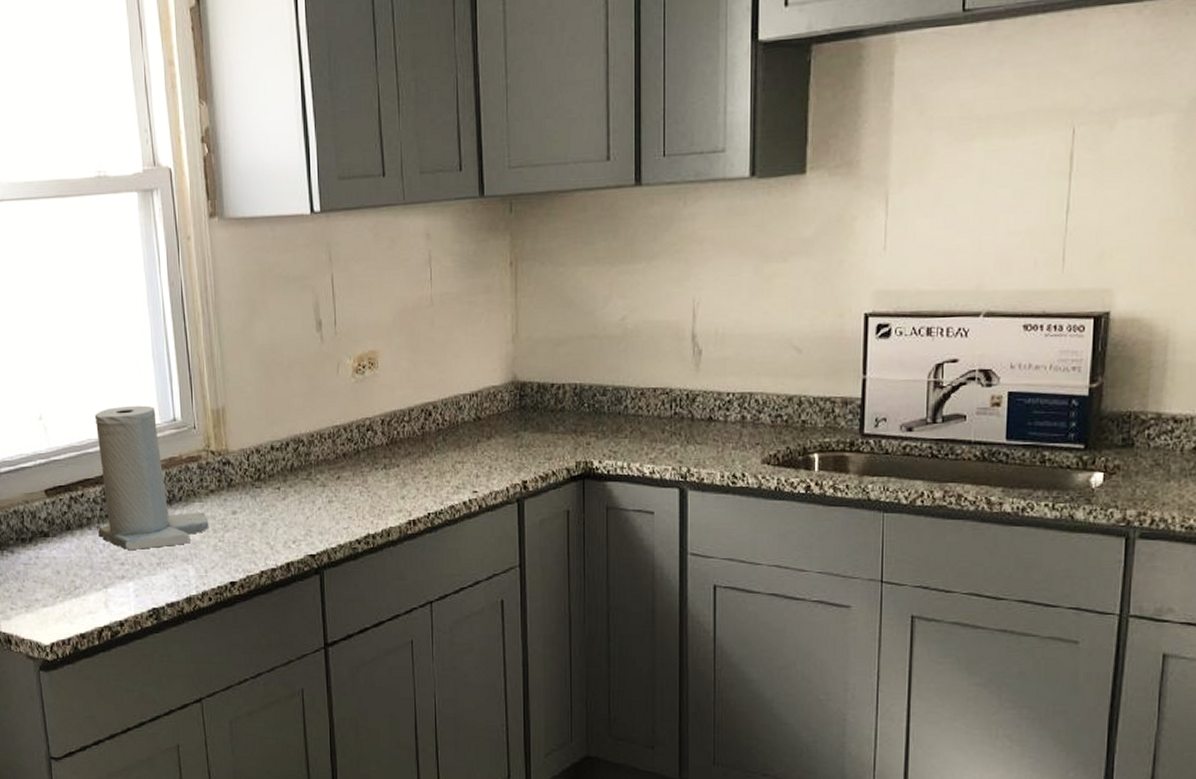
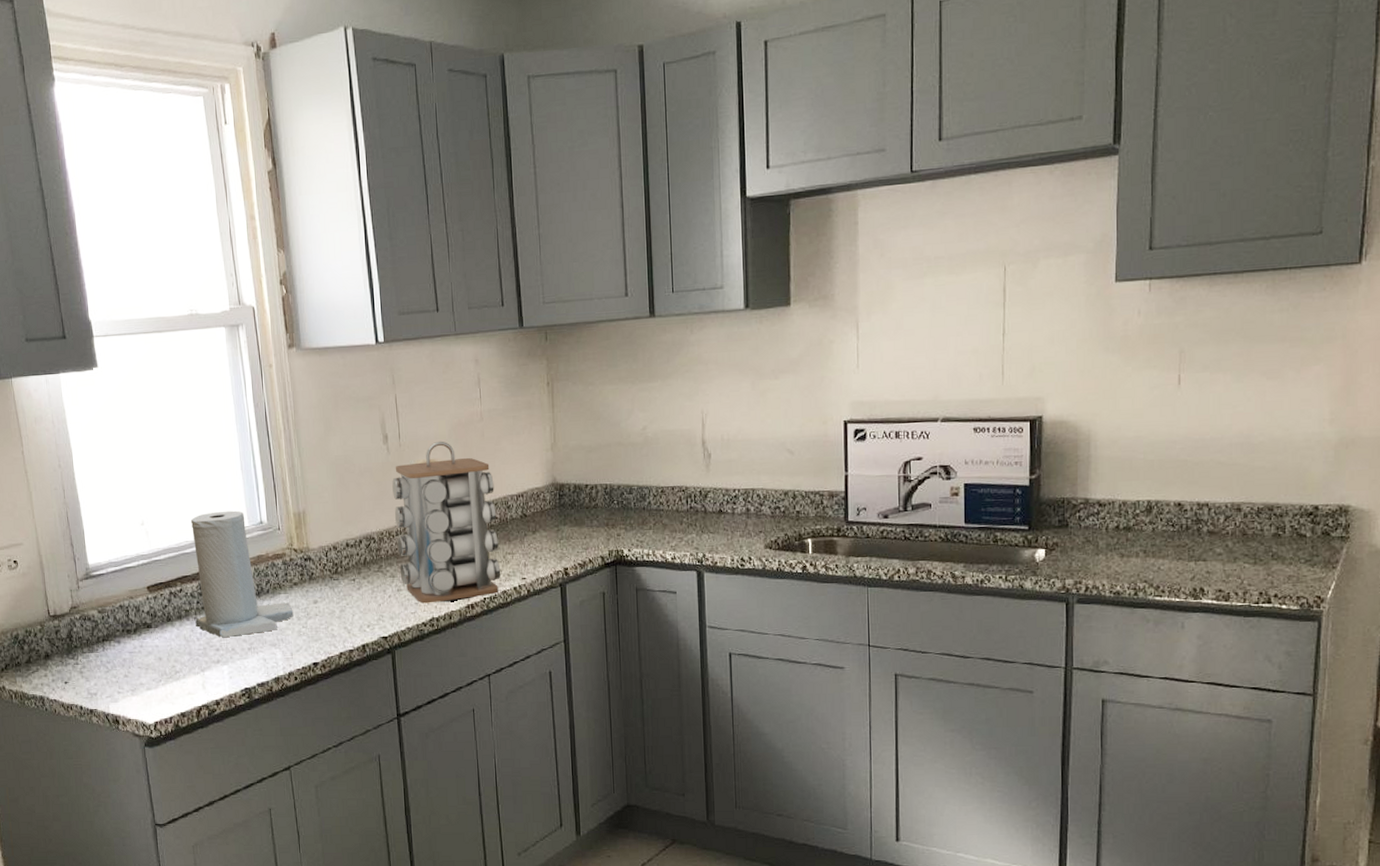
spice rack: none [325,329,449,518] -> present [392,441,501,604]

